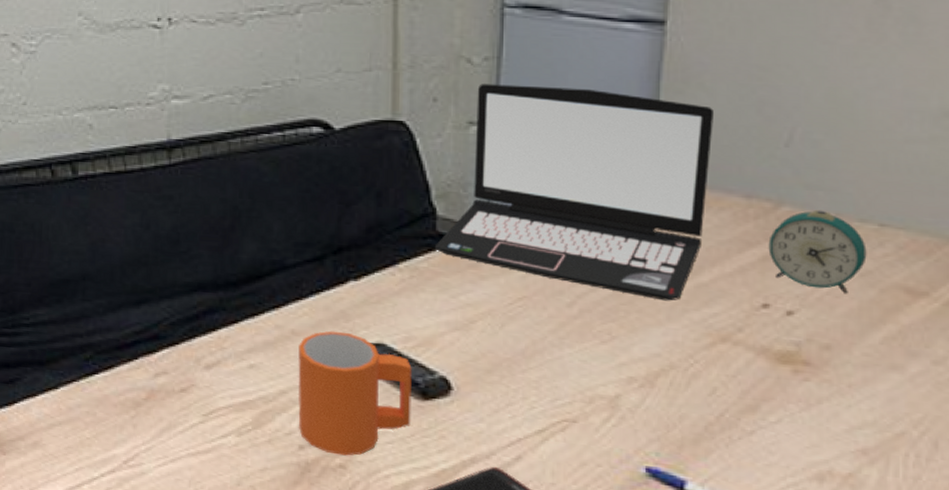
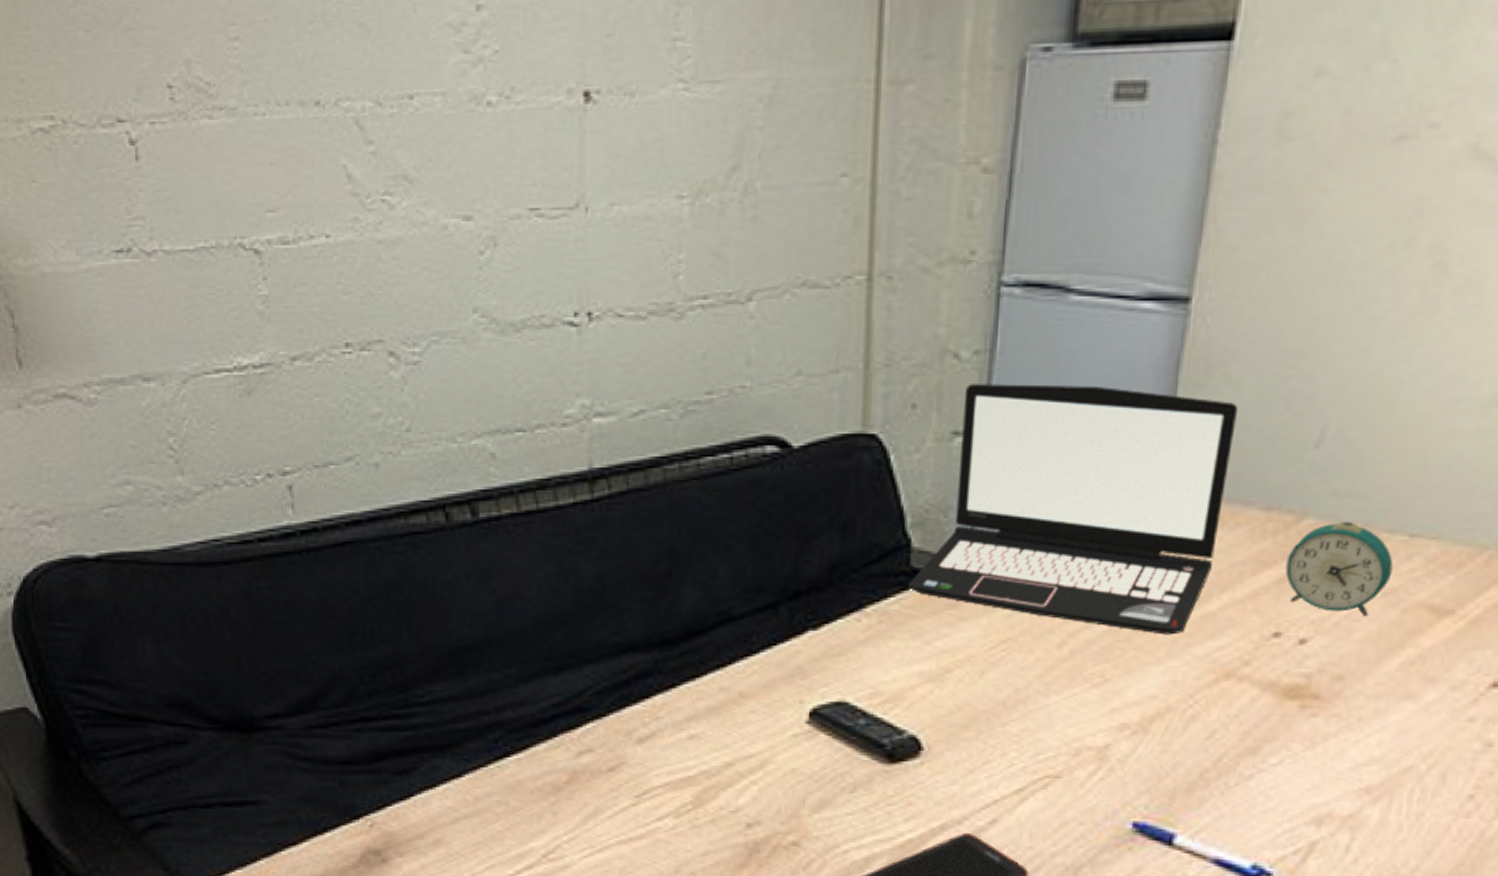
mug: present [297,331,412,456] -> none [745,690,878,832]

